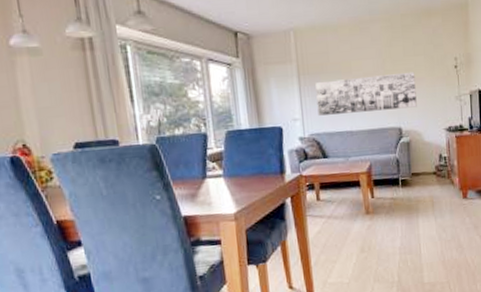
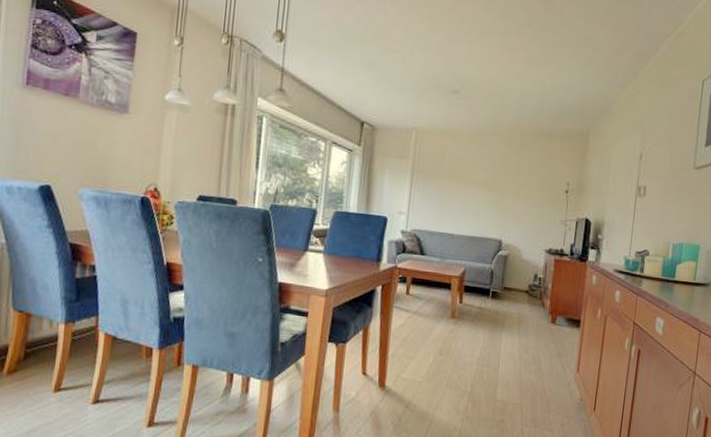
wall art: present [315,71,417,116] -> none [423,182,525,224]

